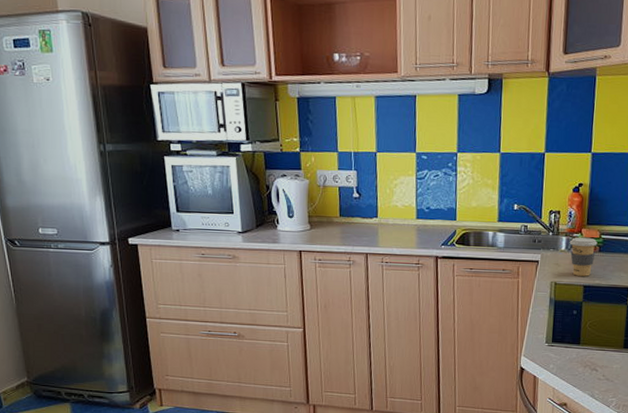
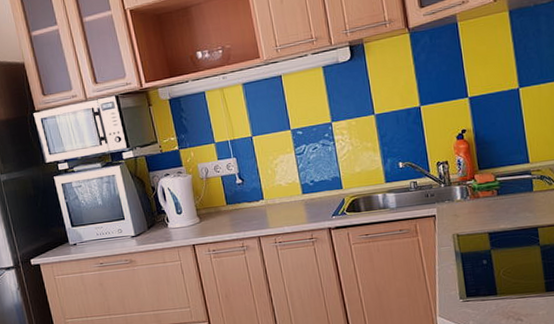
coffee cup: present [569,237,598,276] -> none [463,183,494,224]

